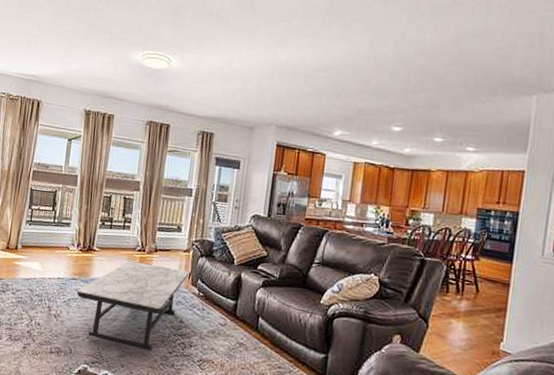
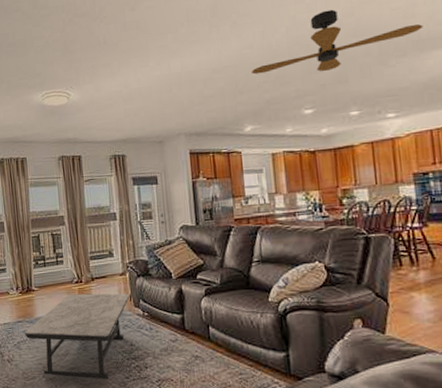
ceiling fan: none [352,34,518,94] -> present [252,9,423,75]

